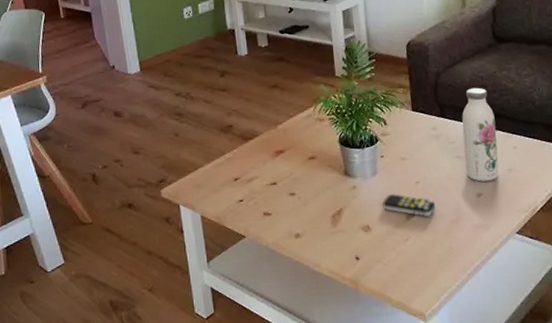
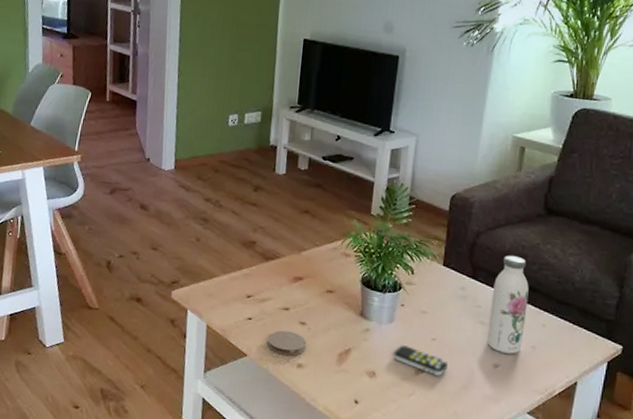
coaster: none [261,204,300,229] -> present [266,330,307,356]

